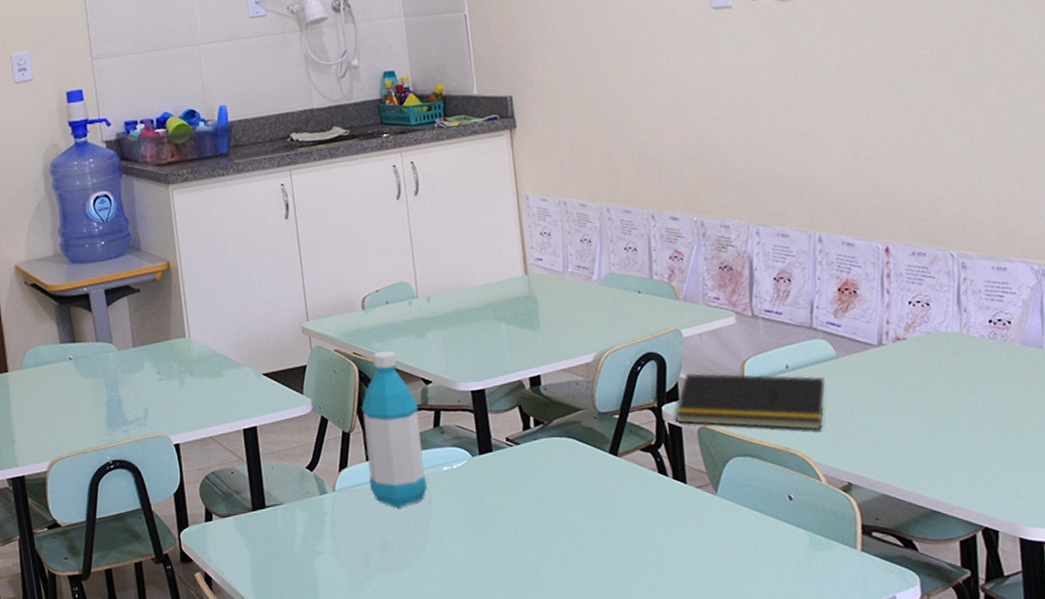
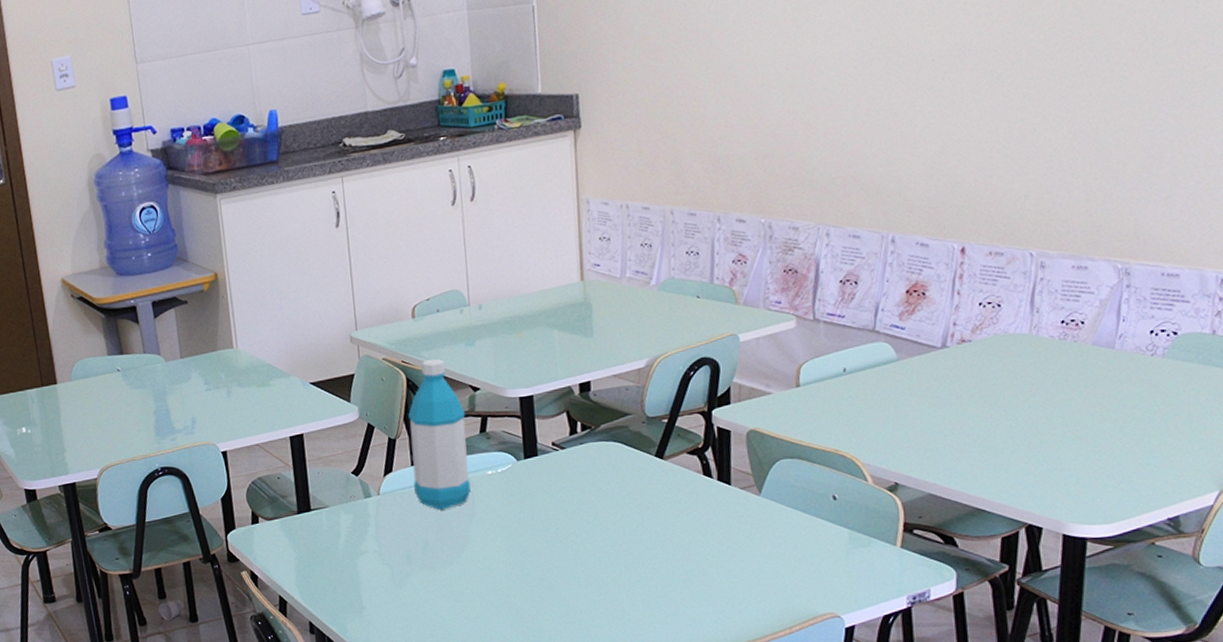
notepad: present [674,372,826,430] -> none [724,377,882,433]

